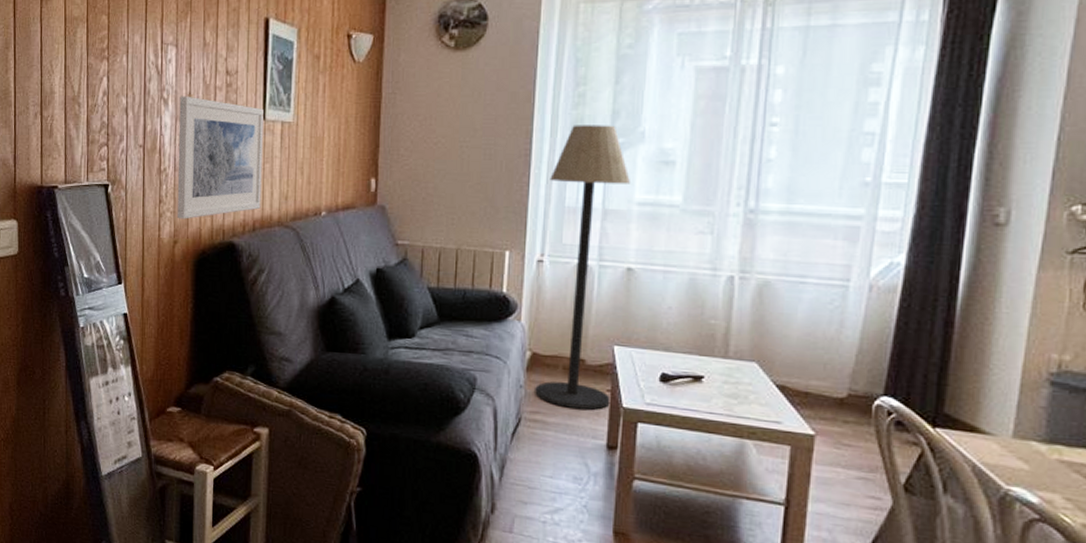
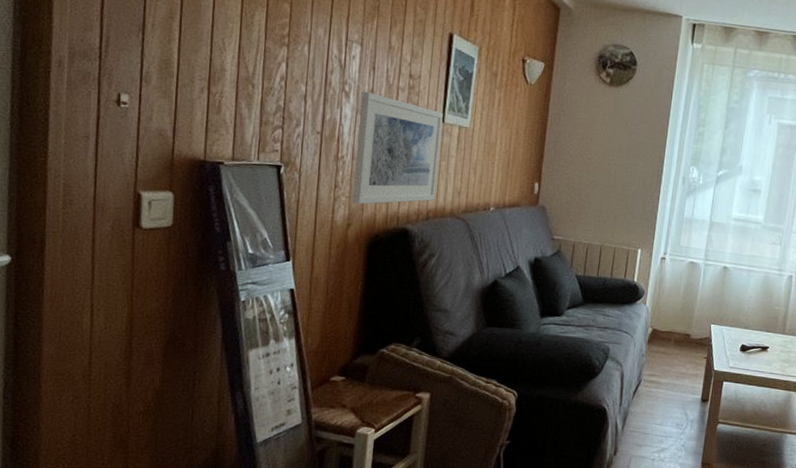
floor lamp: present [535,125,630,410] -> none [653,156,730,372]

